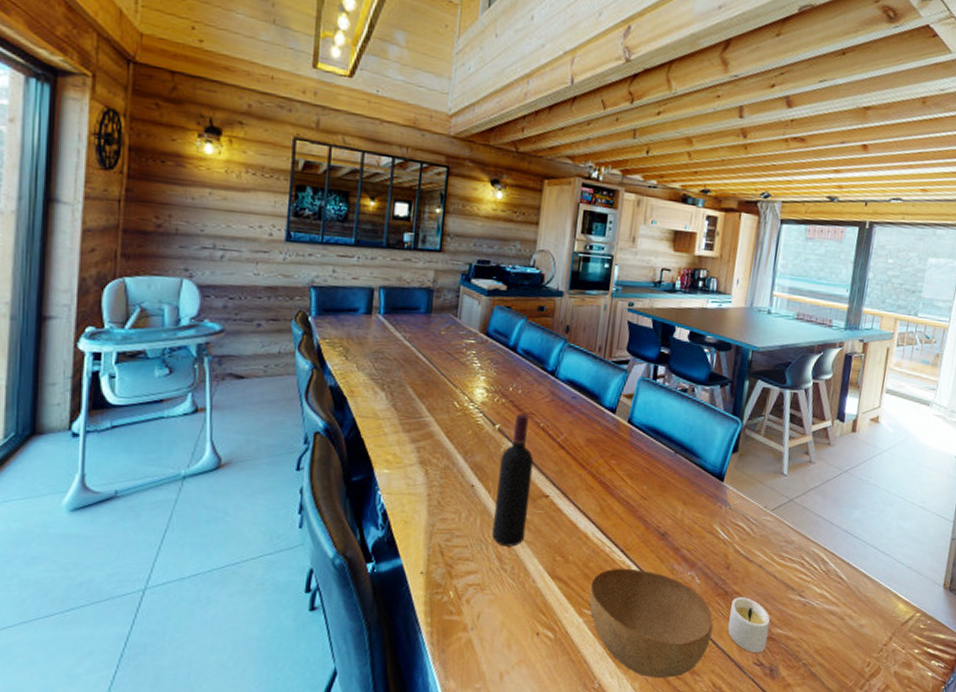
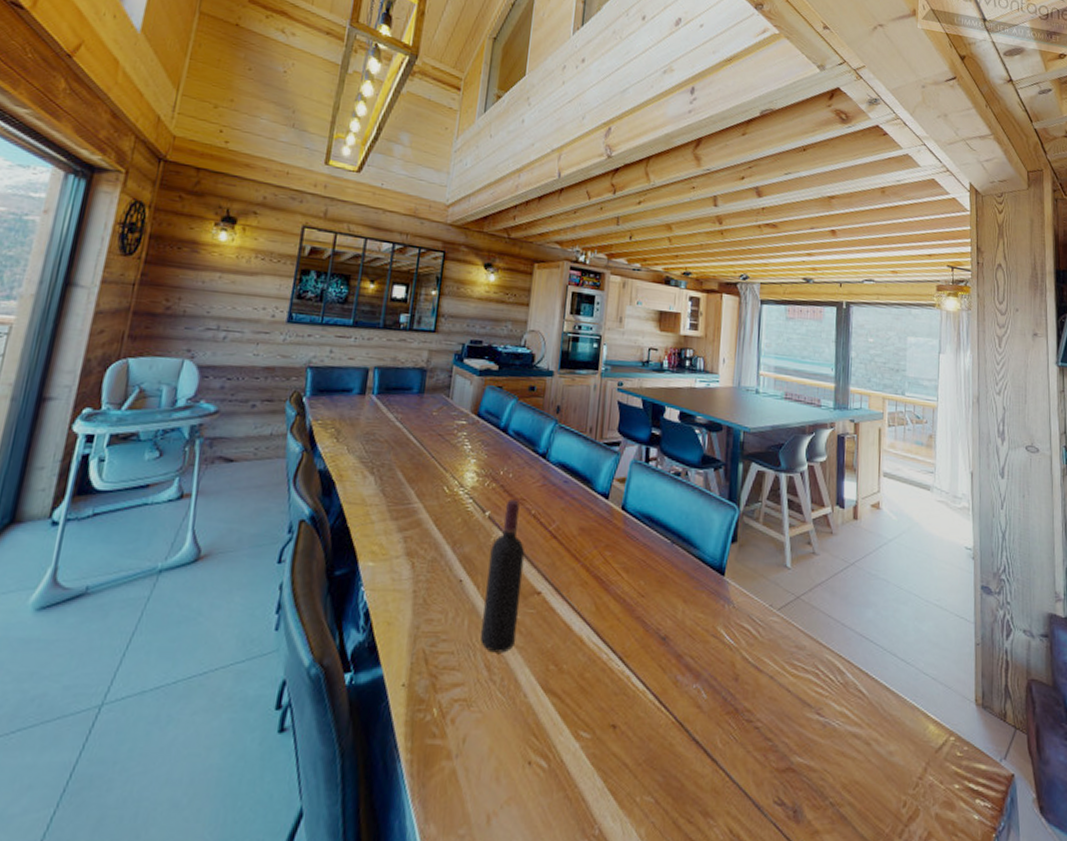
bowl: present [589,568,713,678] -> none [586,679,725,822]
candle: present [727,597,770,653] -> none [741,716,788,788]

